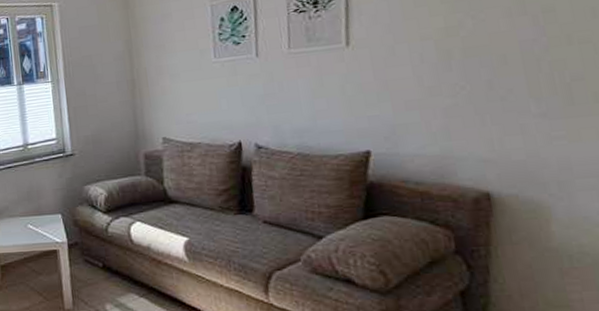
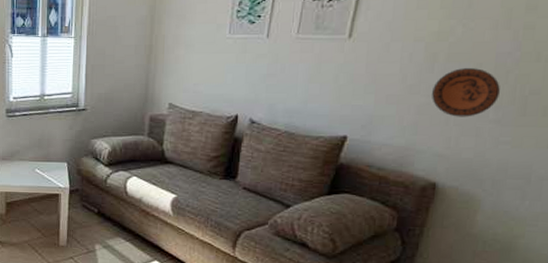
decorative plate: none [456,60,537,116] -> present [432,68,500,117]

